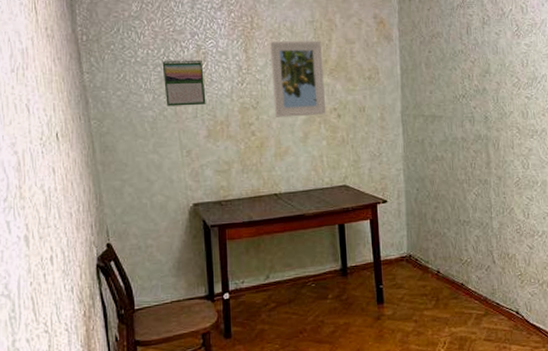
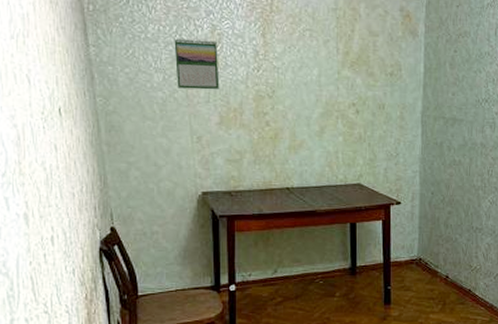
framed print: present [269,41,327,117] -> none [288,27,345,110]

